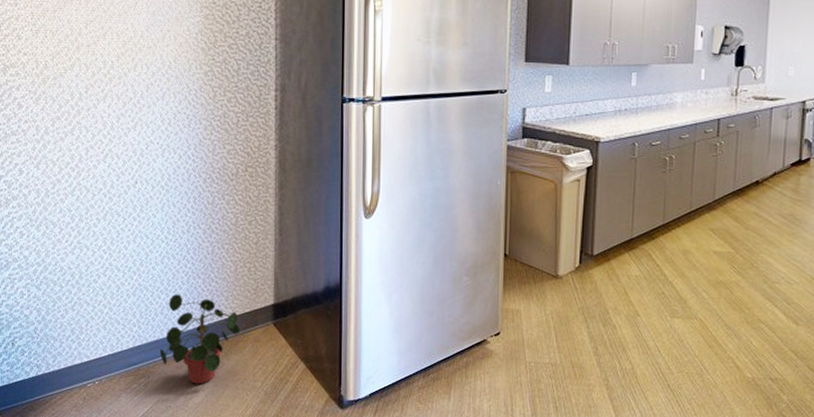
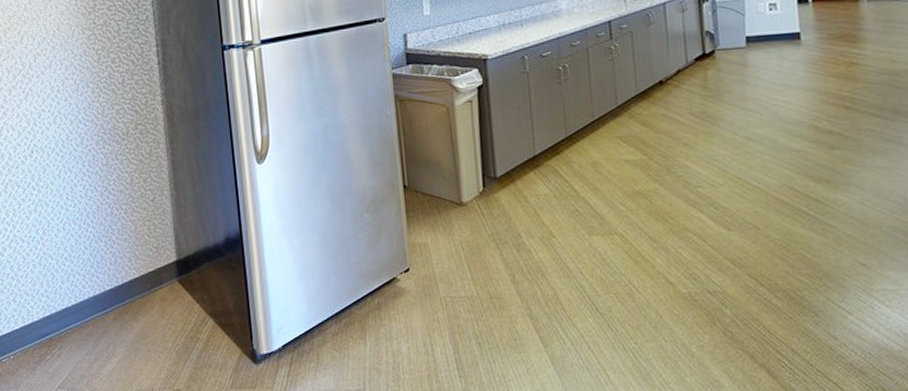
potted plant: present [159,294,241,384] -> none [69,260,147,350]

